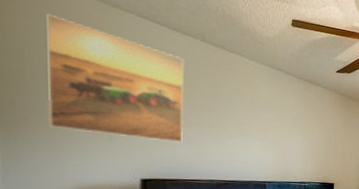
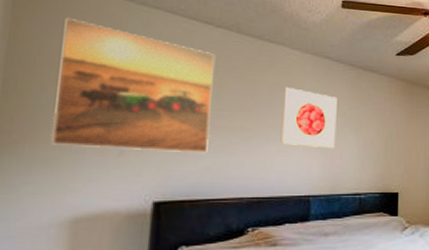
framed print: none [241,93,287,146] -> present [280,87,337,149]

